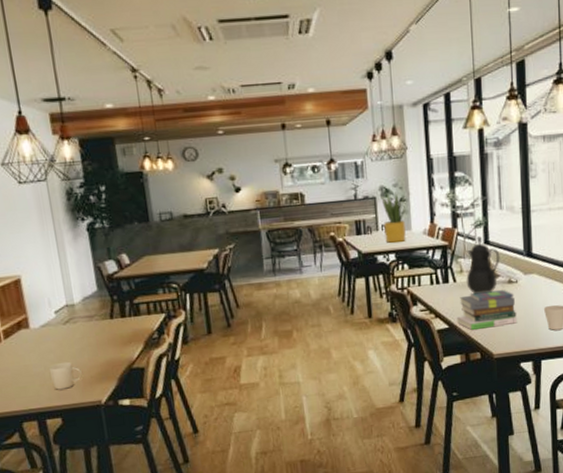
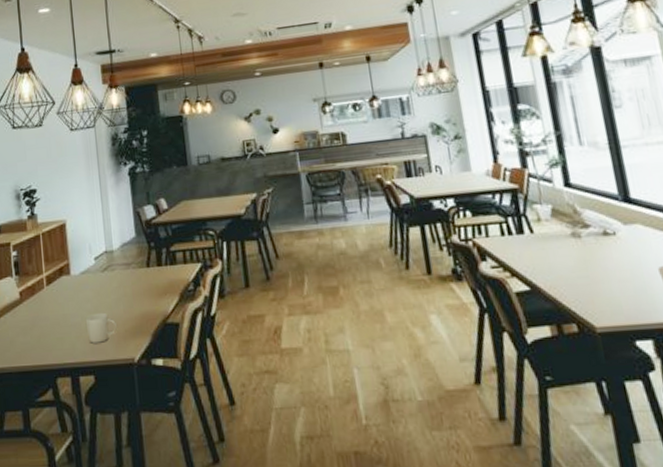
planter: present [381,191,406,243] -> none [432,128,466,186]
books: present [457,290,517,330] -> none [540,244,622,294]
coffeepot: present [466,236,500,295] -> none [542,178,588,249]

